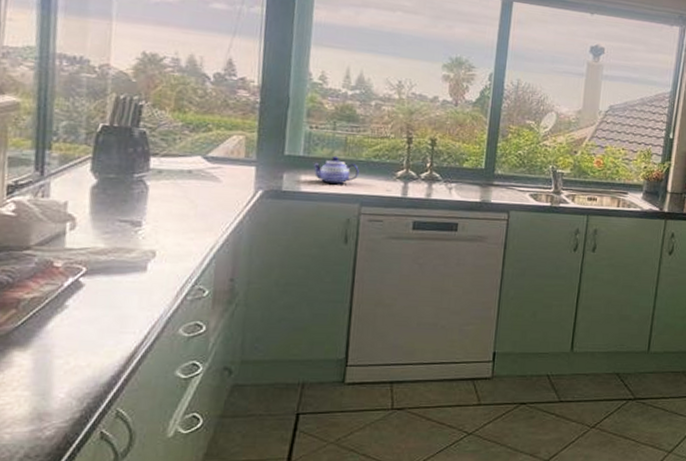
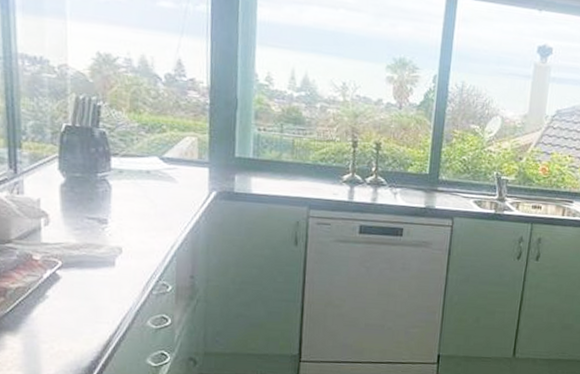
teapot: present [313,156,359,185] -> none [262,158,307,187]

